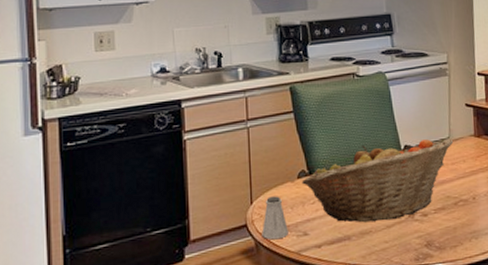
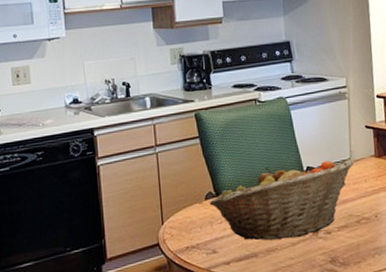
saltshaker: present [262,196,289,240] -> none [173,216,199,258]

